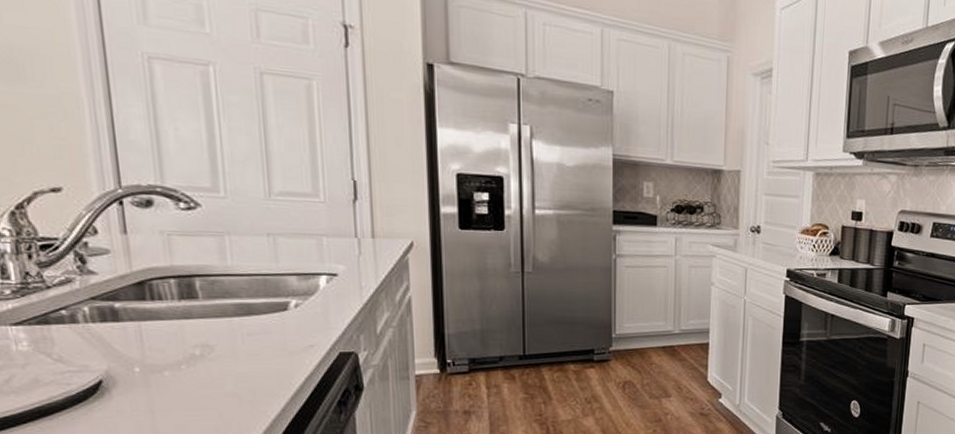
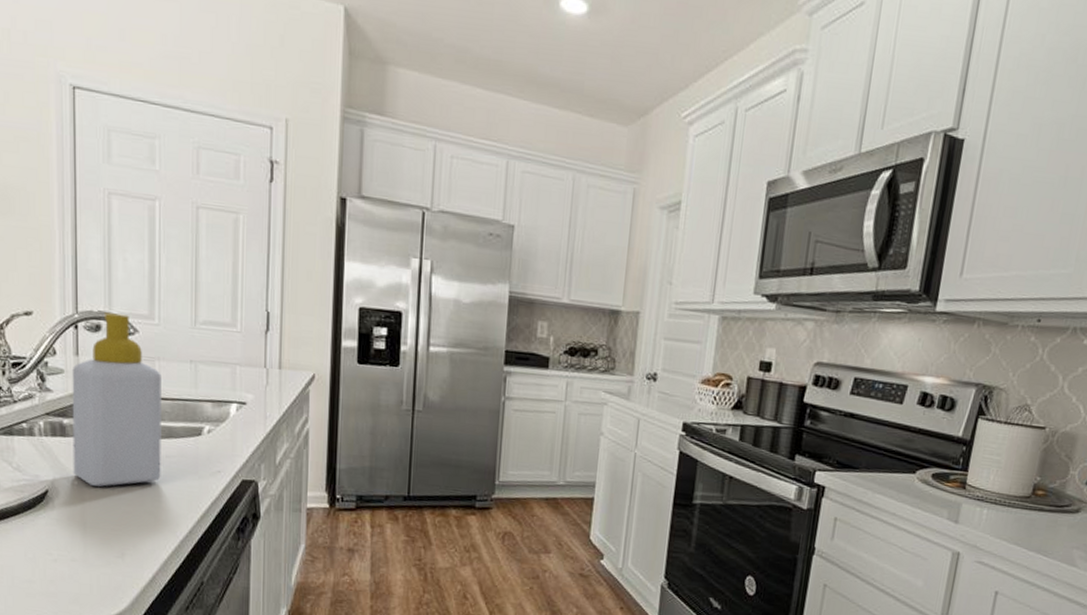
soap bottle: none [119,186,243,371] -> present [72,312,161,487]

